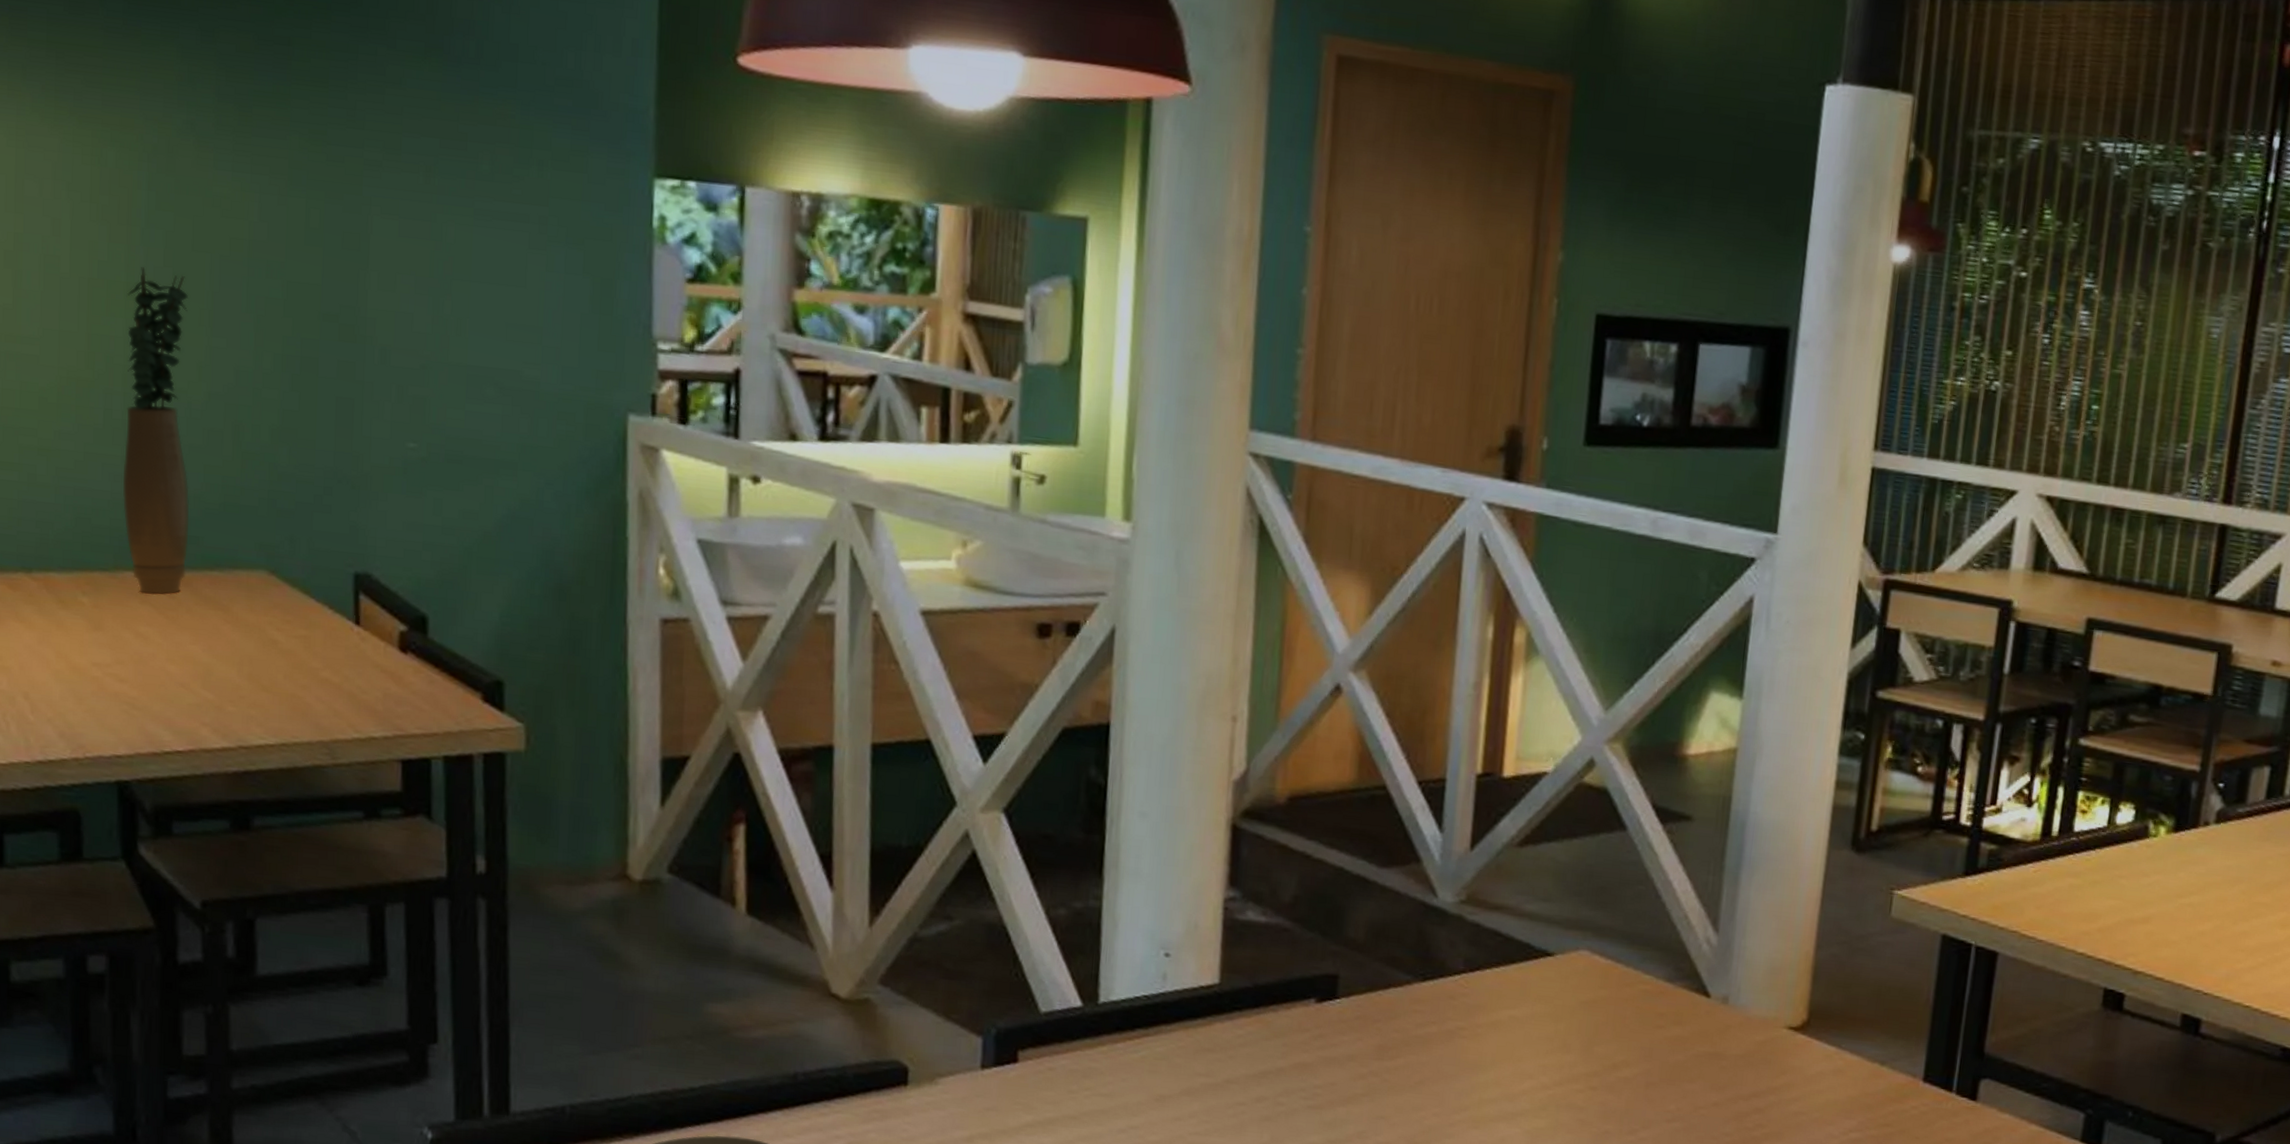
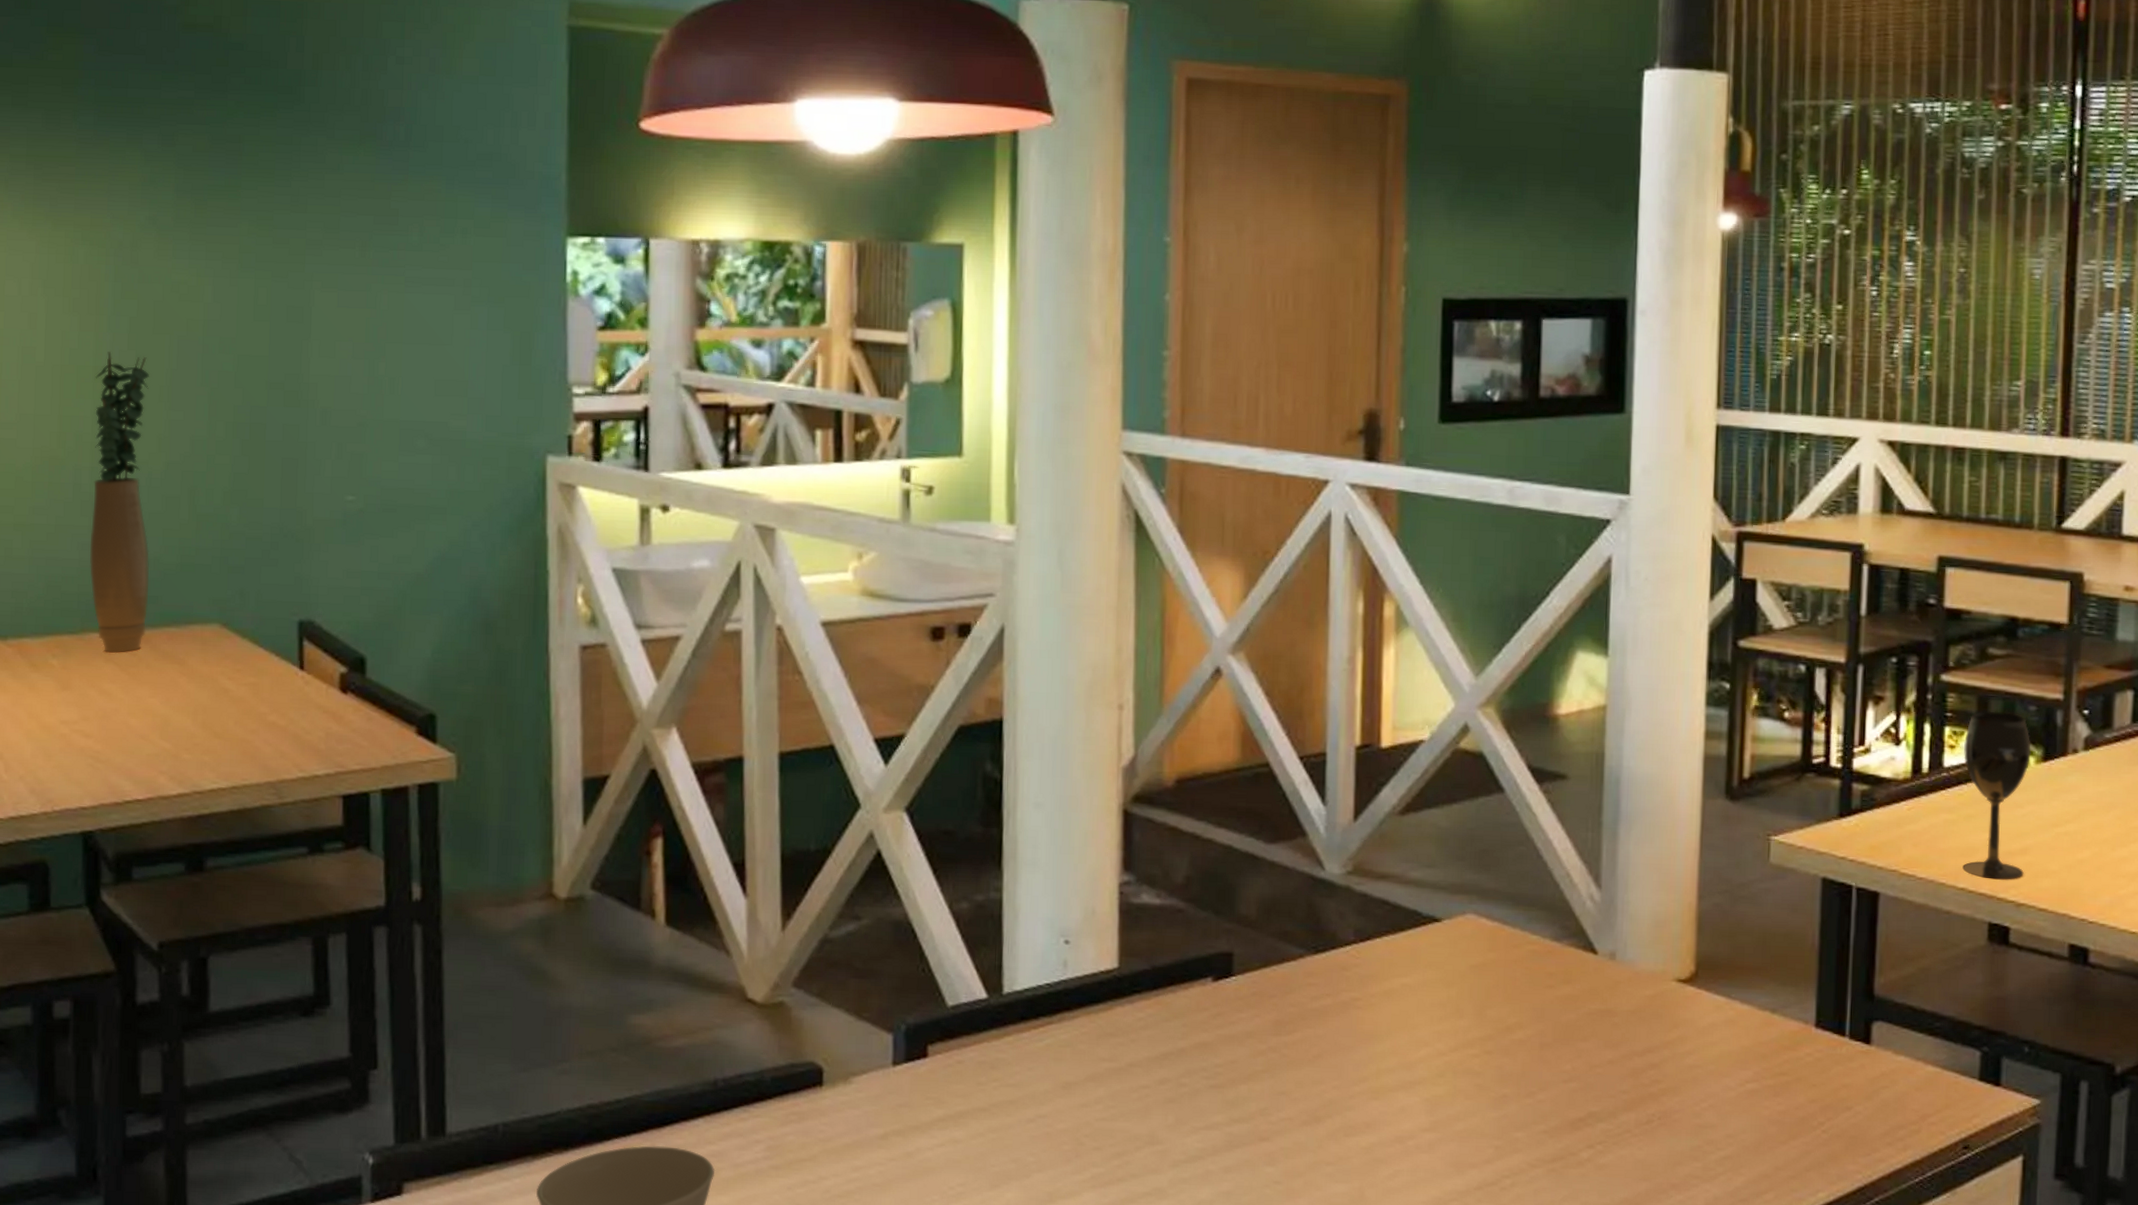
wine glass: none [2083,778,2164,947] -> present [1962,711,2031,880]

